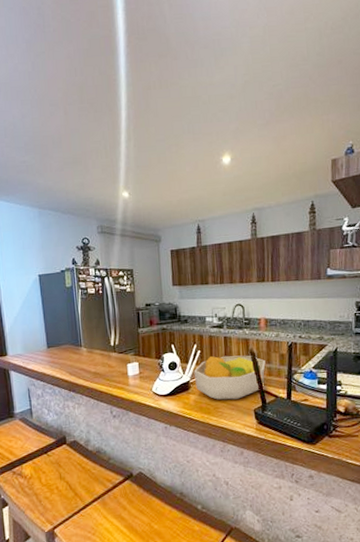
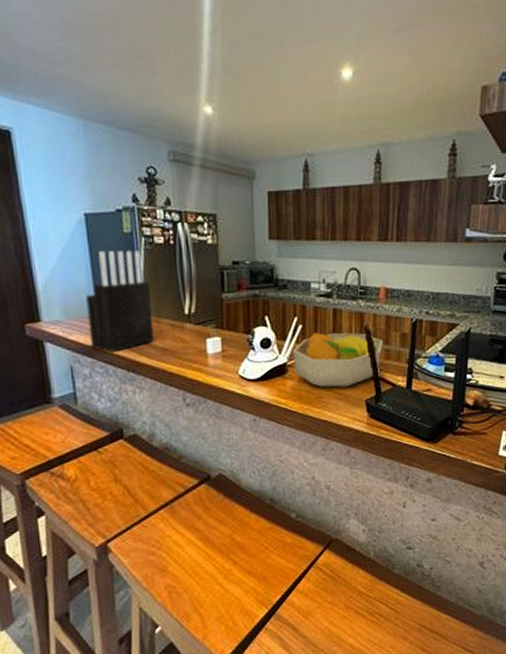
knife block: none [39,299,89,377] -> present [86,250,155,352]

